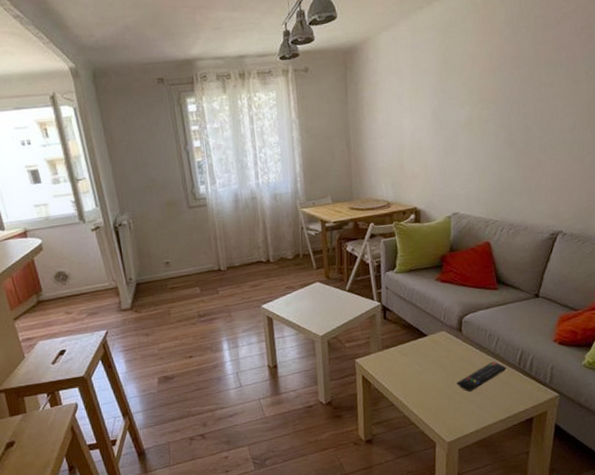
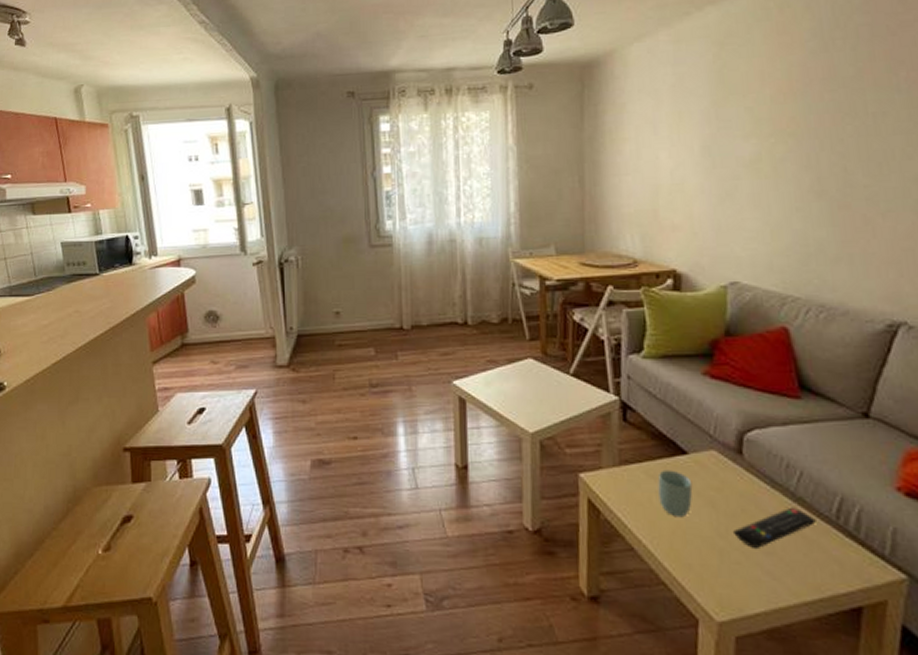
cup: none [408,348,431,379] -> present [657,470,693,518]

